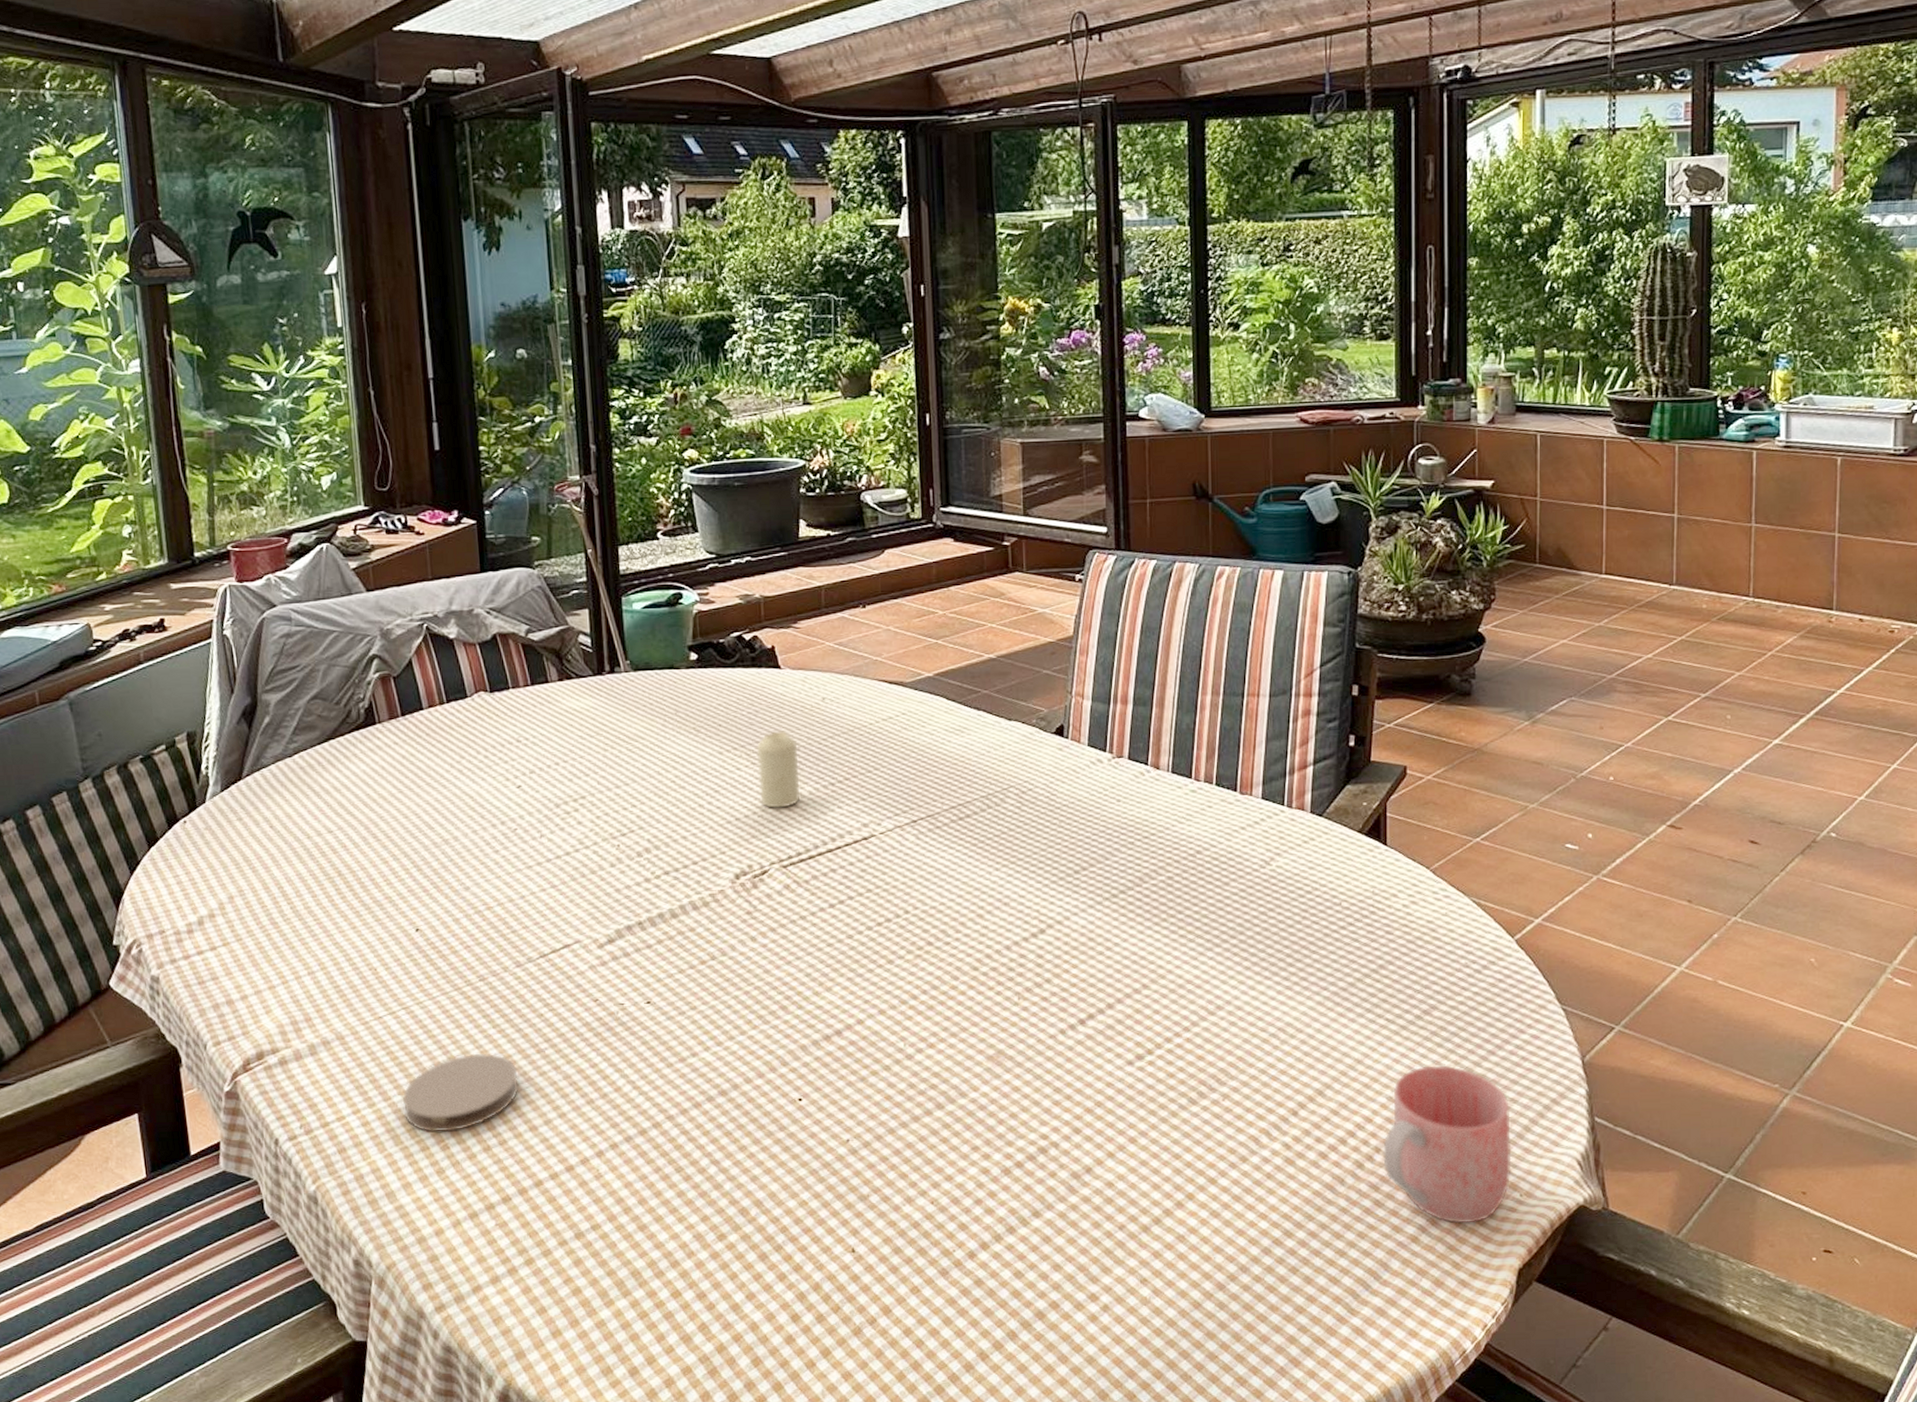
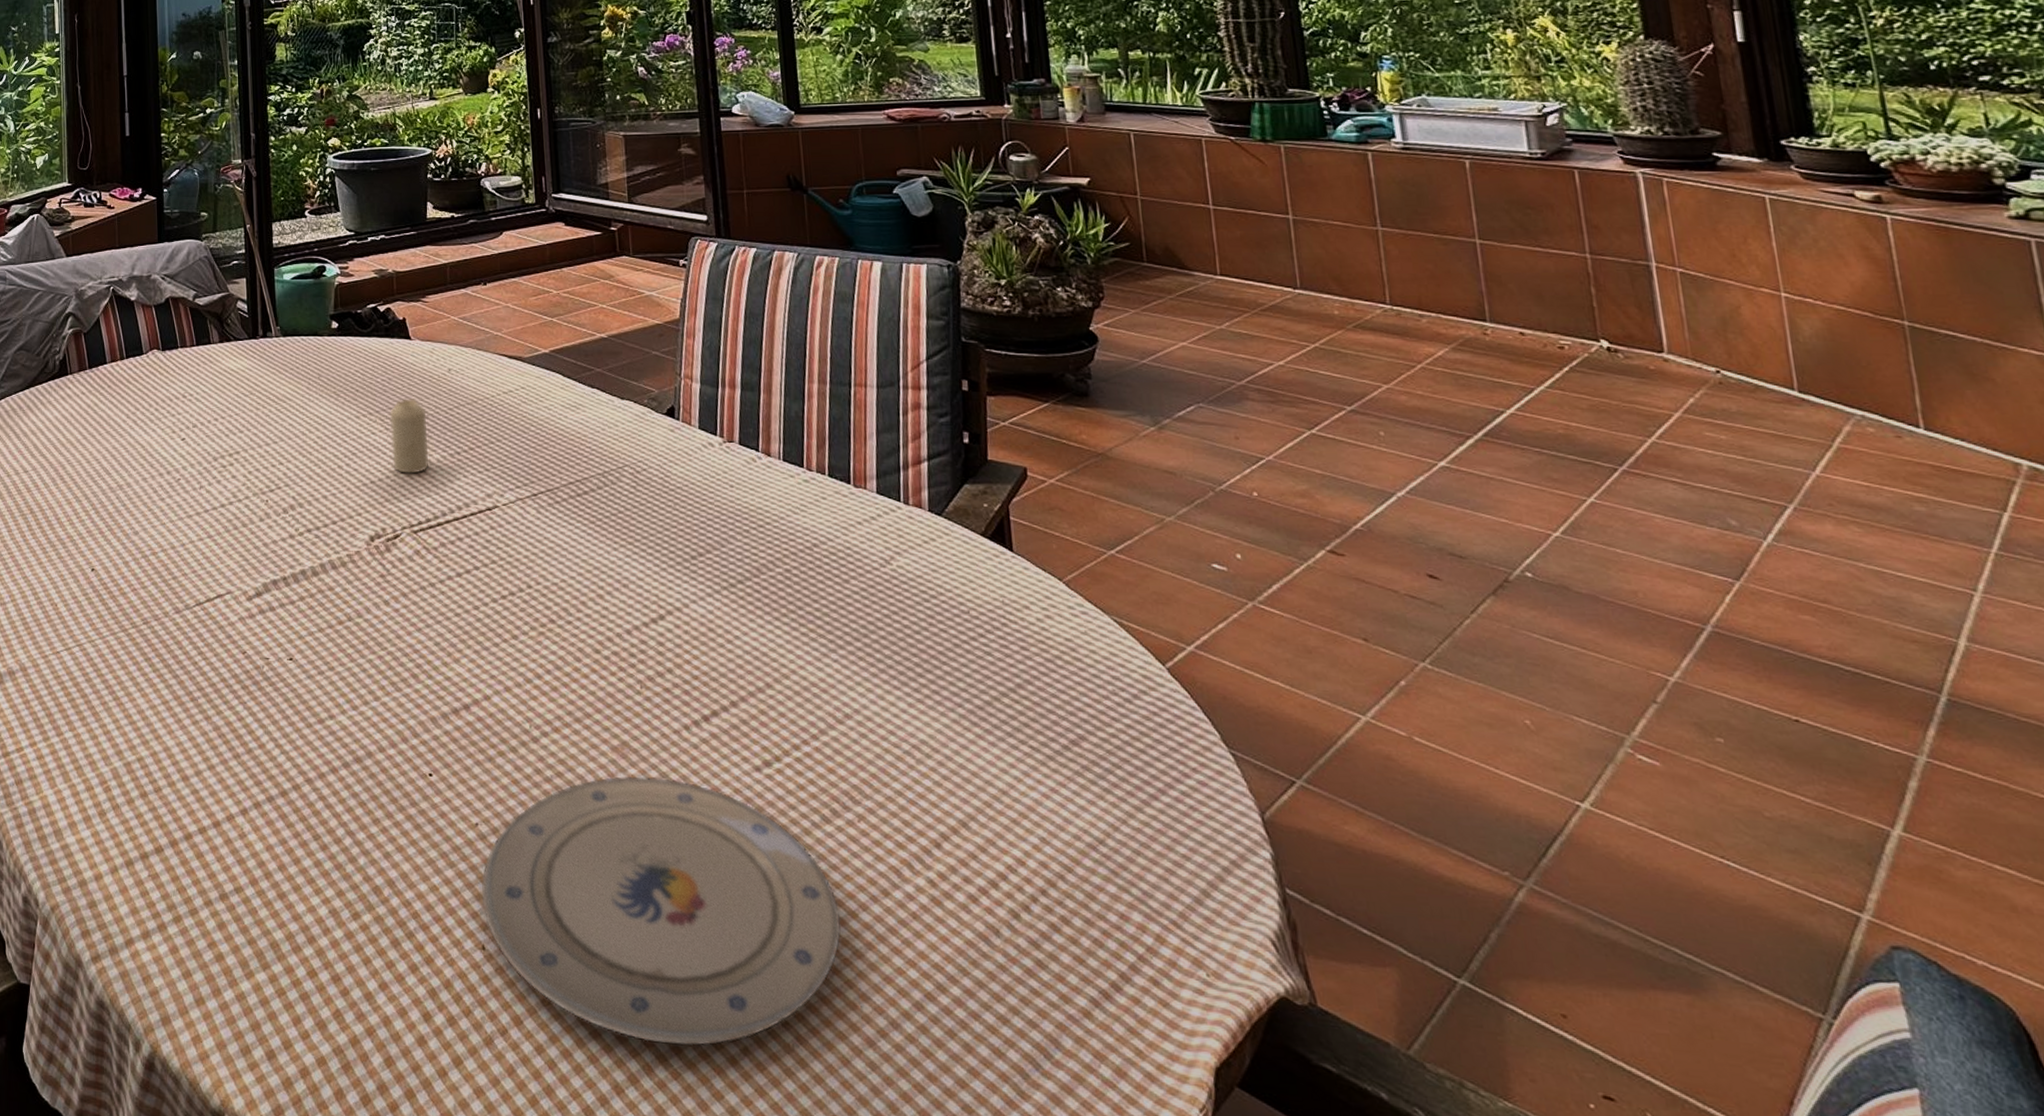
coaster: present [402,1053,519,1132] -> none [72,696,174,774]
plate: none [852,1080,1200,1312] -> present [481,776,841,1047]
mug: present [1383,1065,1512,1224] -> none [1040,805,1193,1003]

